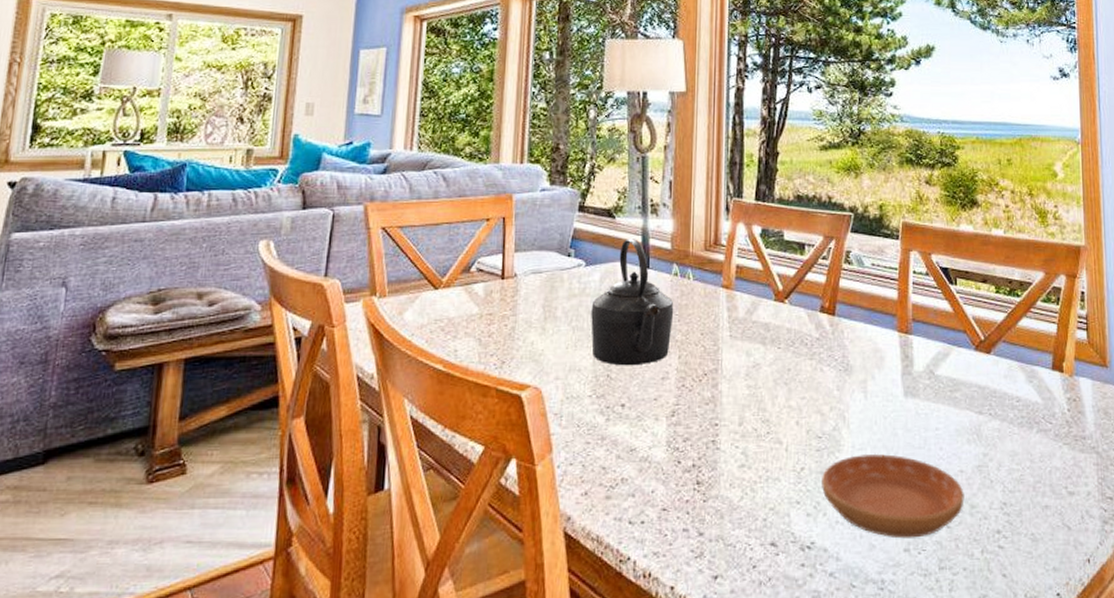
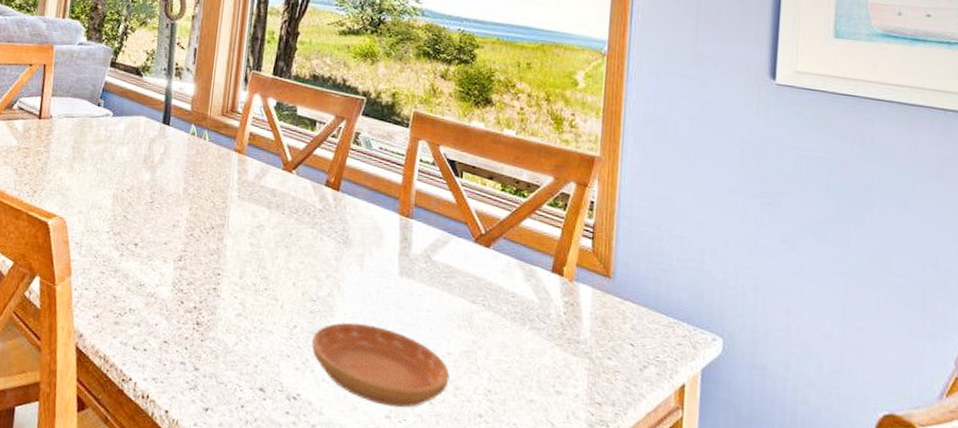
kettle: present [591,239,674,366] -> none [112,96,189,211]

